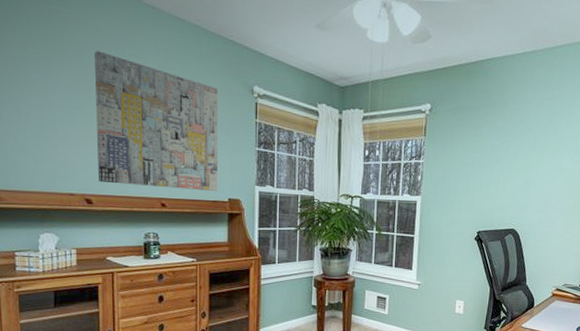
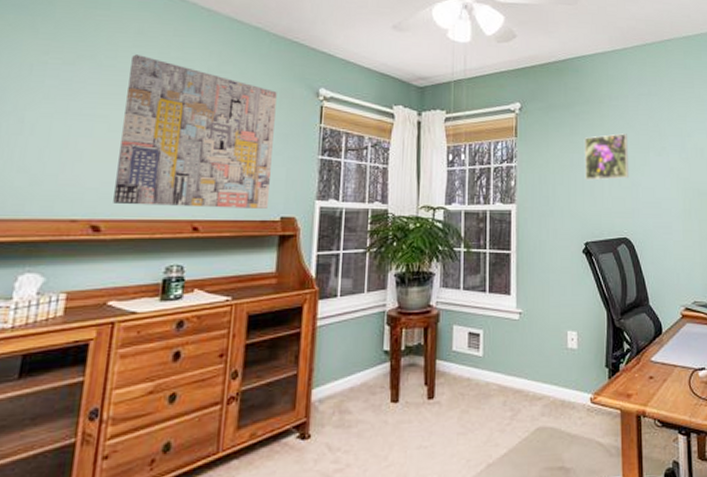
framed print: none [483,136,526,179] -> present [585,133,628,181]

